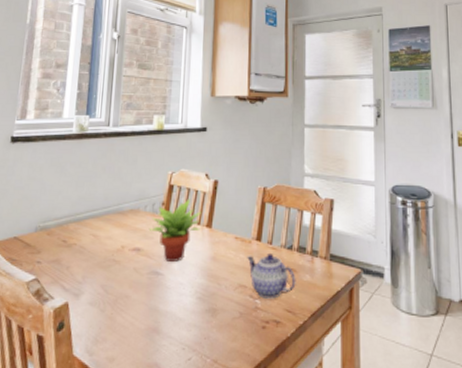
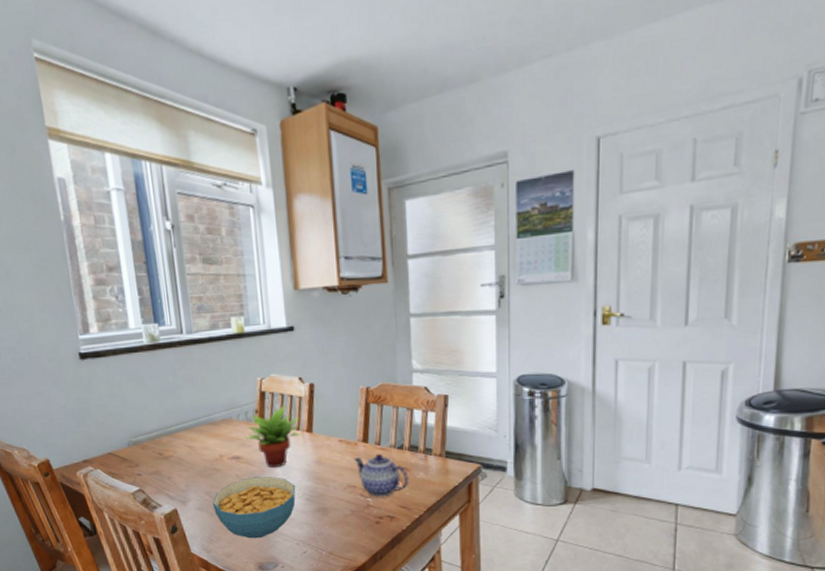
cereal bowl: none [105,270,190,341] -> present [213,475,296,539]

